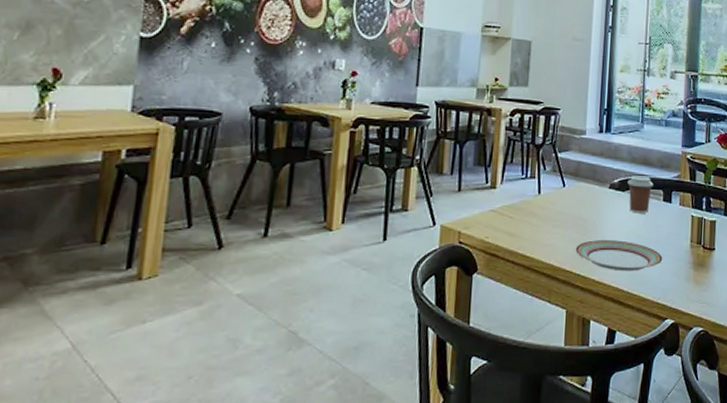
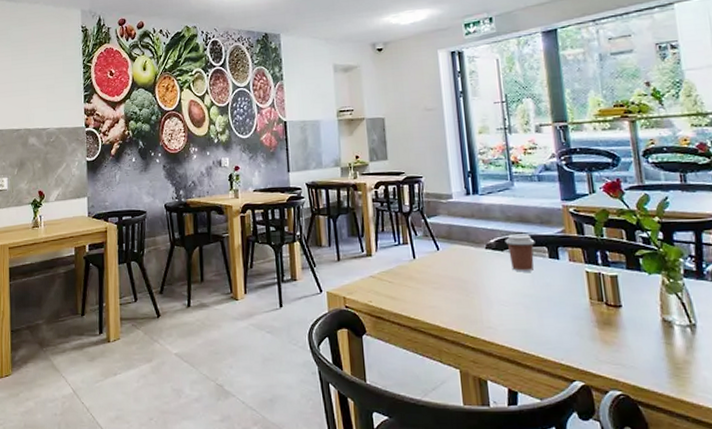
plate: present [575,240,663,272] -> none [459,300,560,332]

